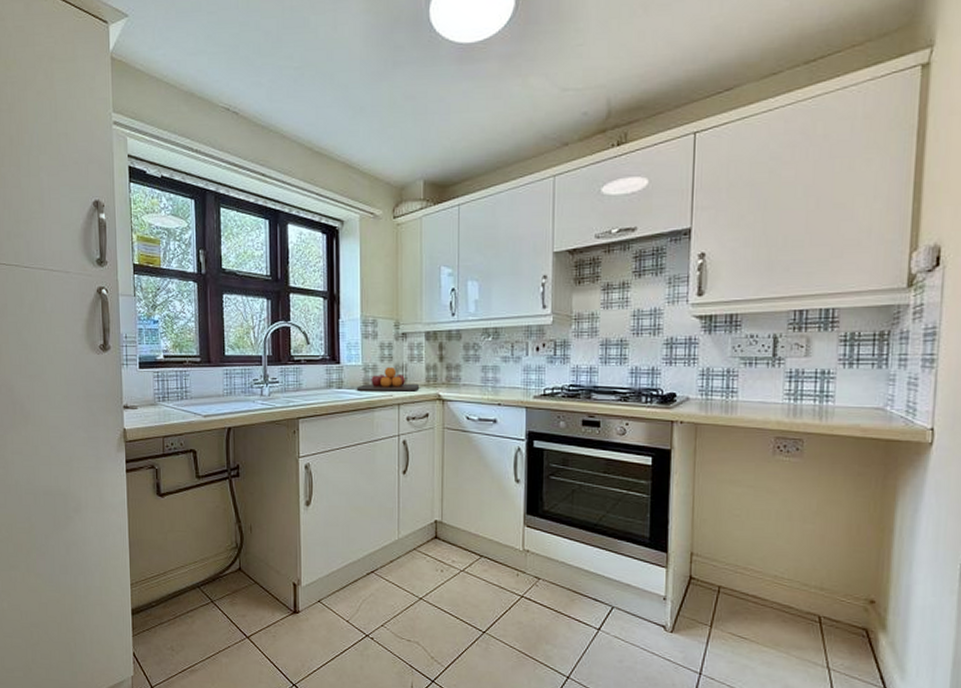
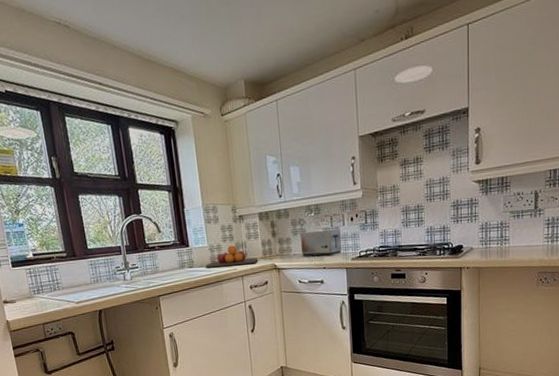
toaster: none [472,359,522,391] -> present [300,229,342,257]

